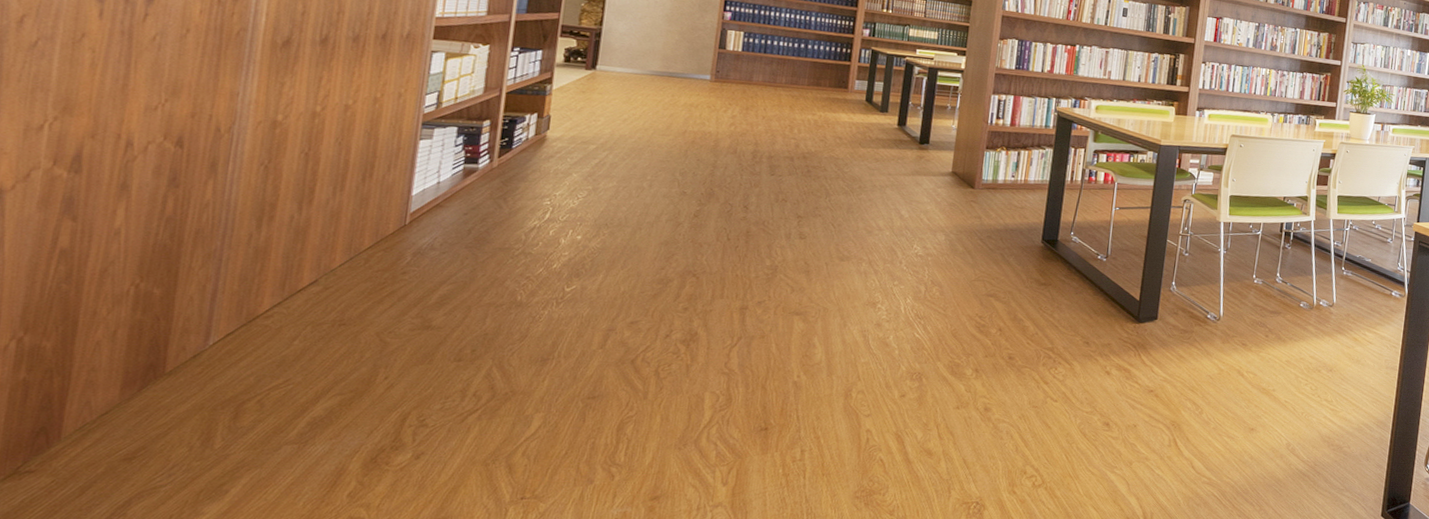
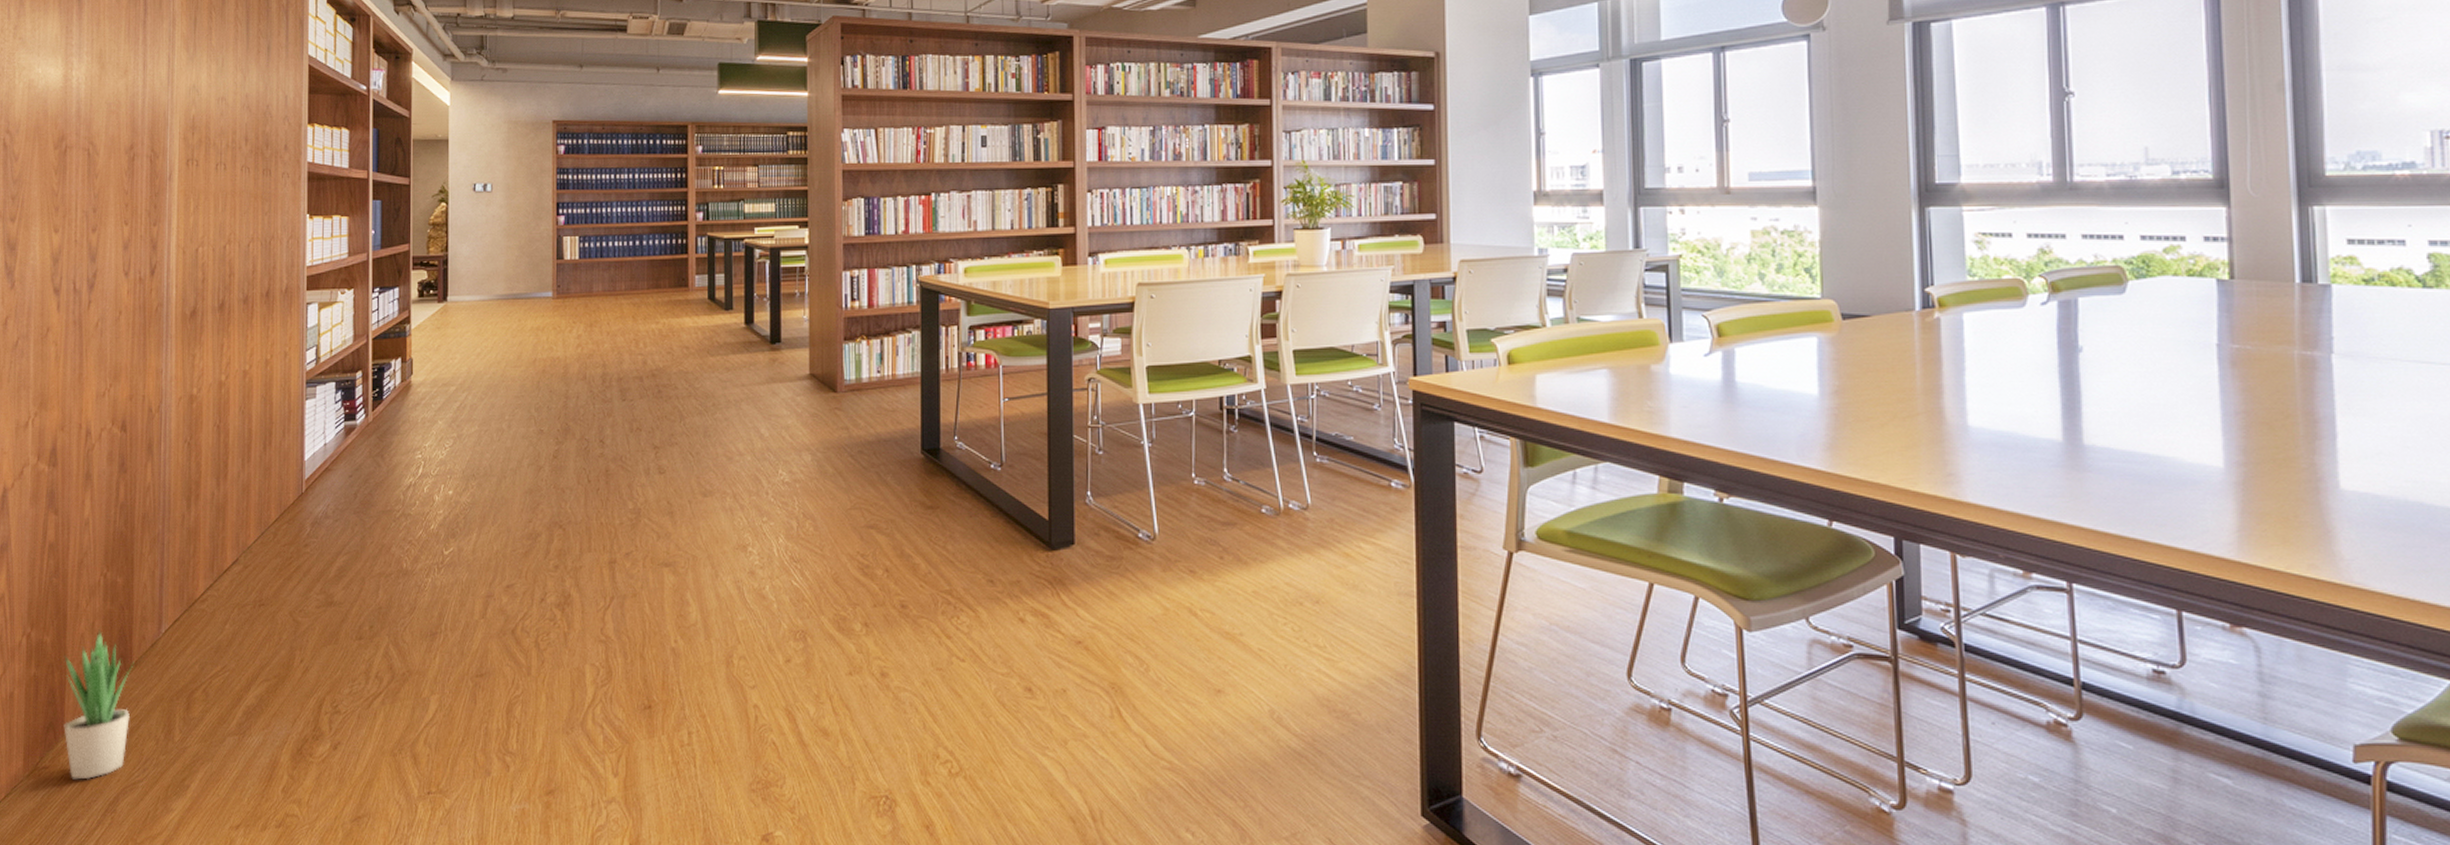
potted plant: none [61,338,168,485] -> present [64,629,134,780]

